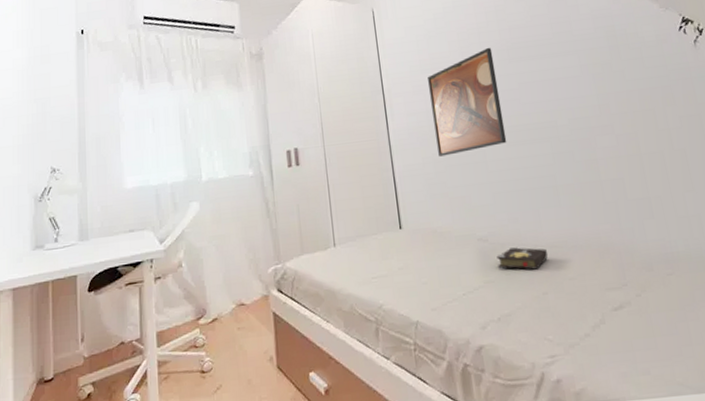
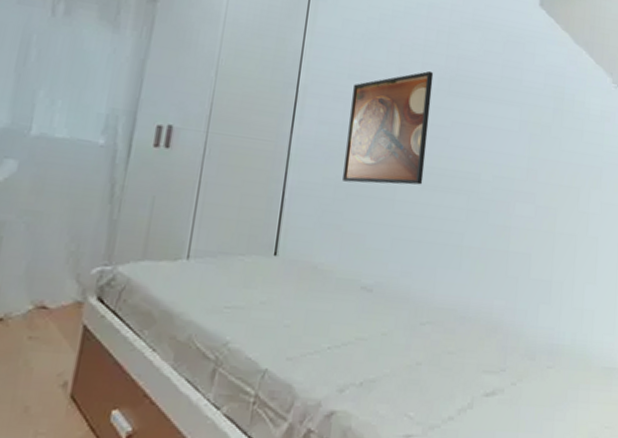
hardback book: present [497,247,549,270] -> none [375,305,434,335]

